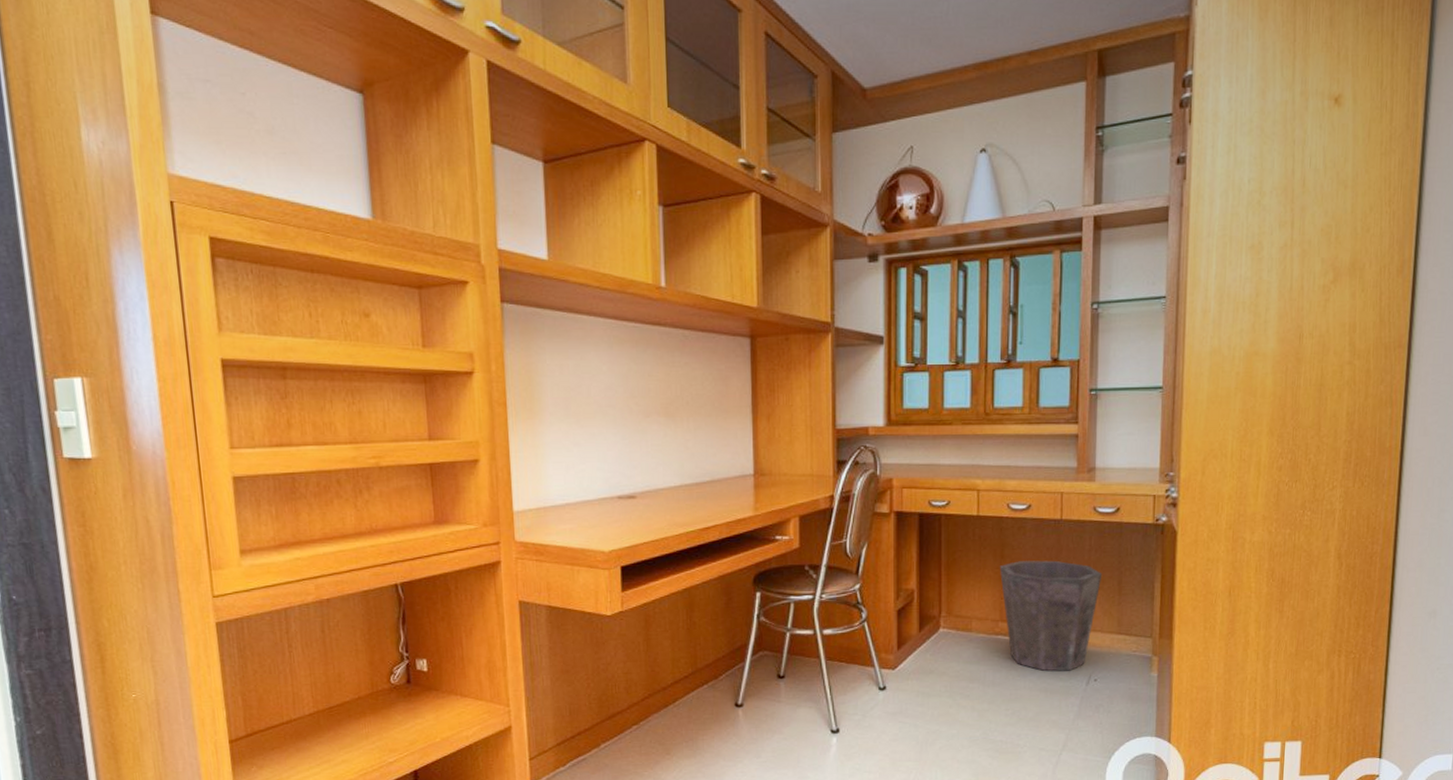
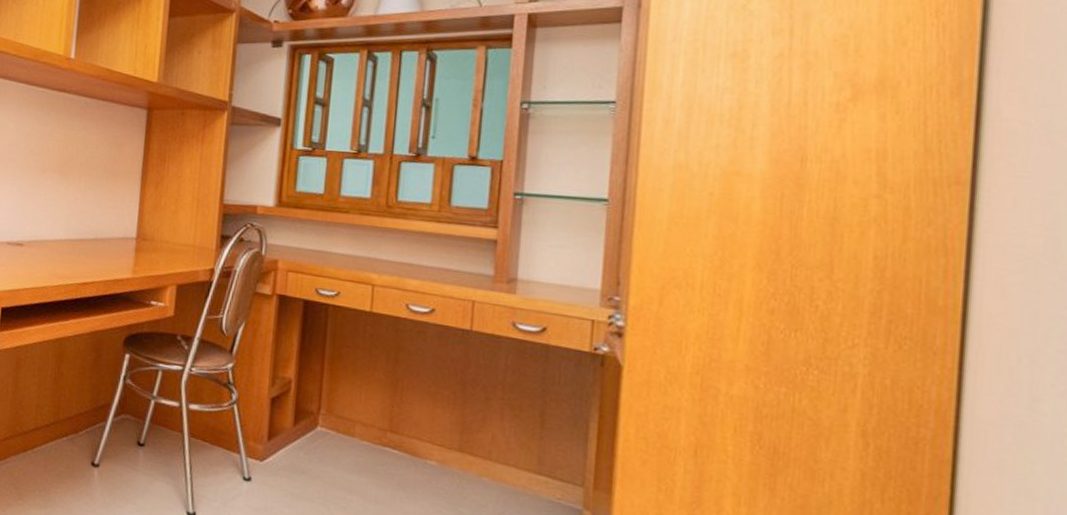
waste bin: present [999,560,1103,671] -> none [392,368,521,506]

